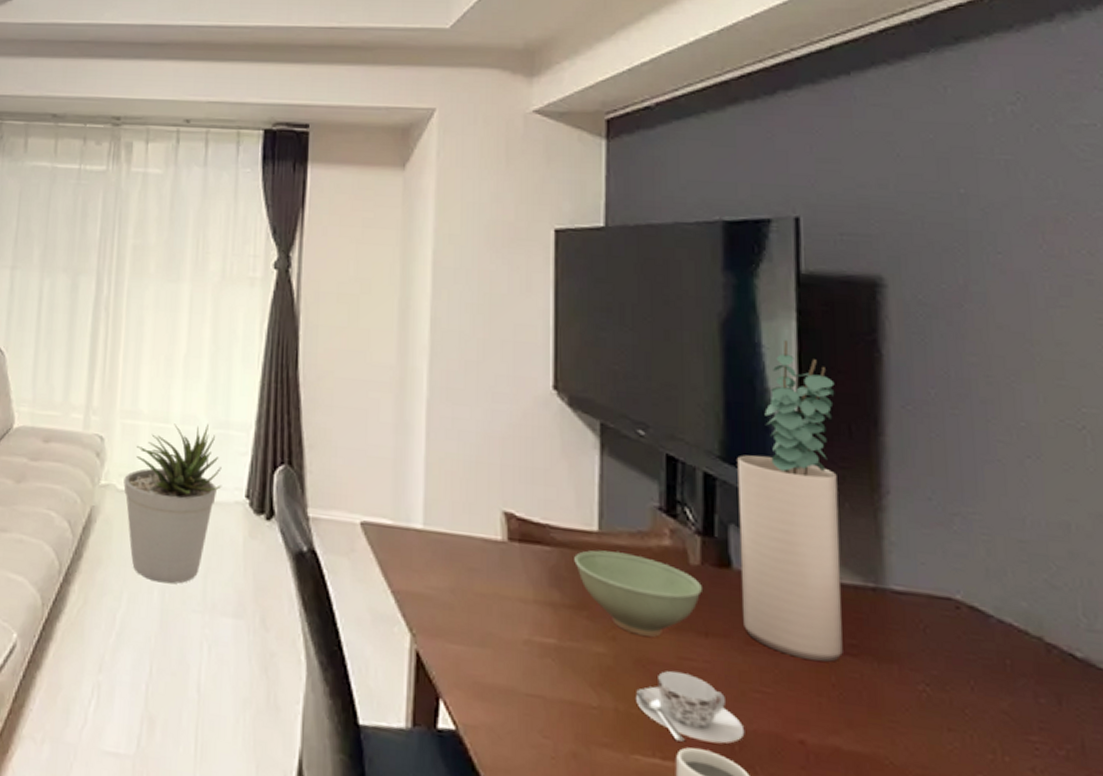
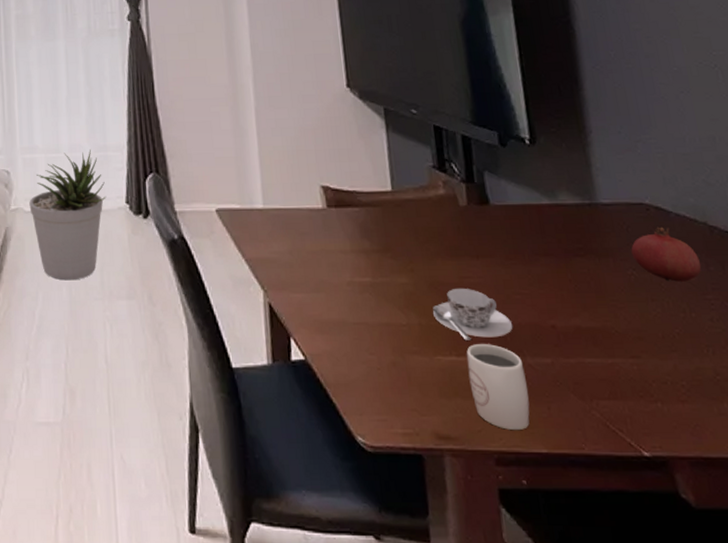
bowl: present [574,550,702,637] -> none [376,204,471,265]
vase: present [737,340,843,662] -> none [484,28,574,264]
fruit: none [926,633,1028,713] -> present [631,227,702,282]

